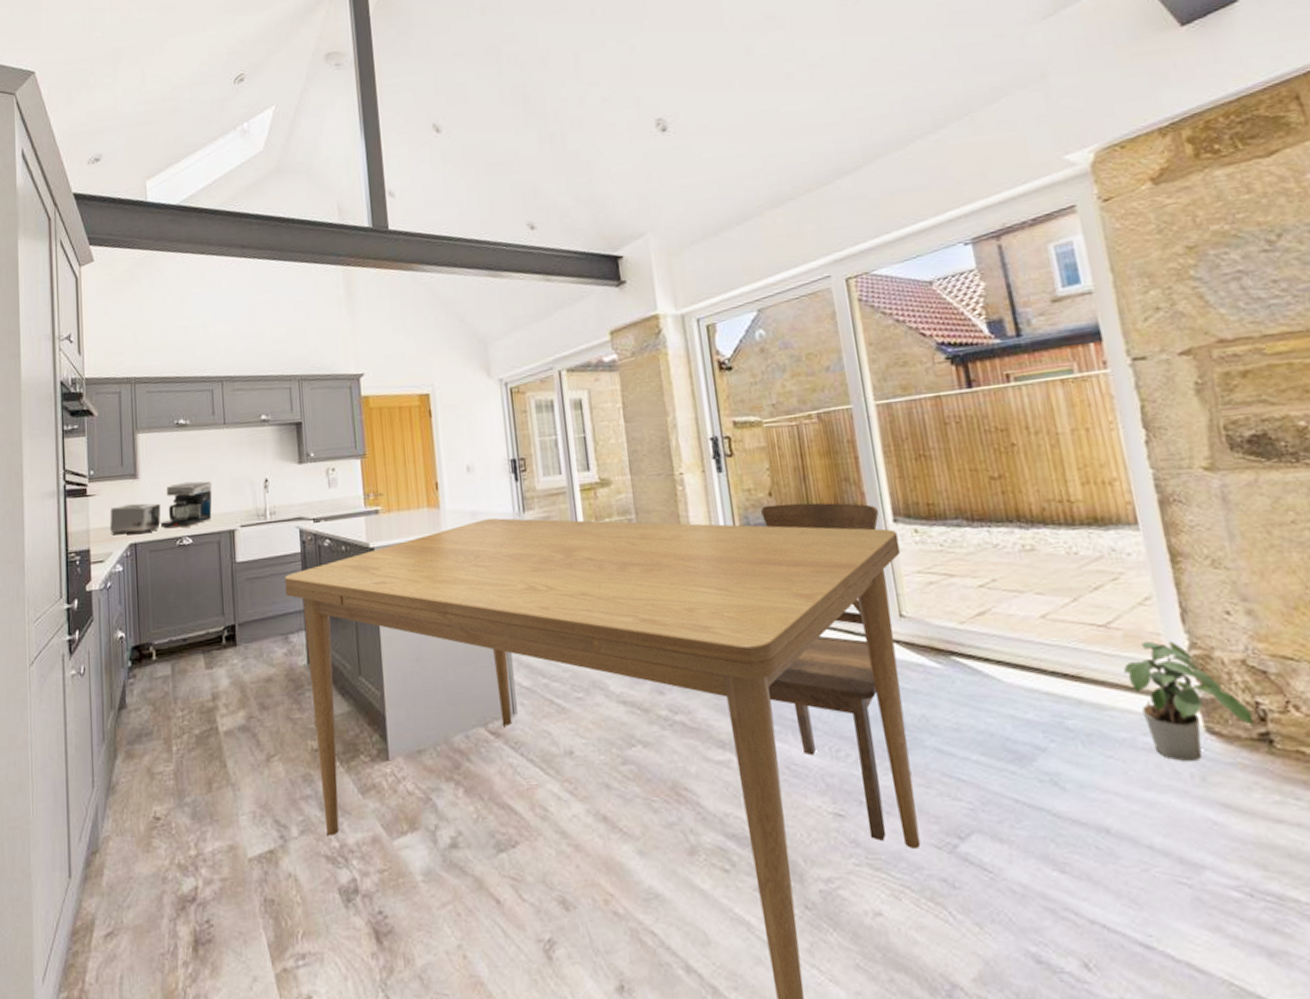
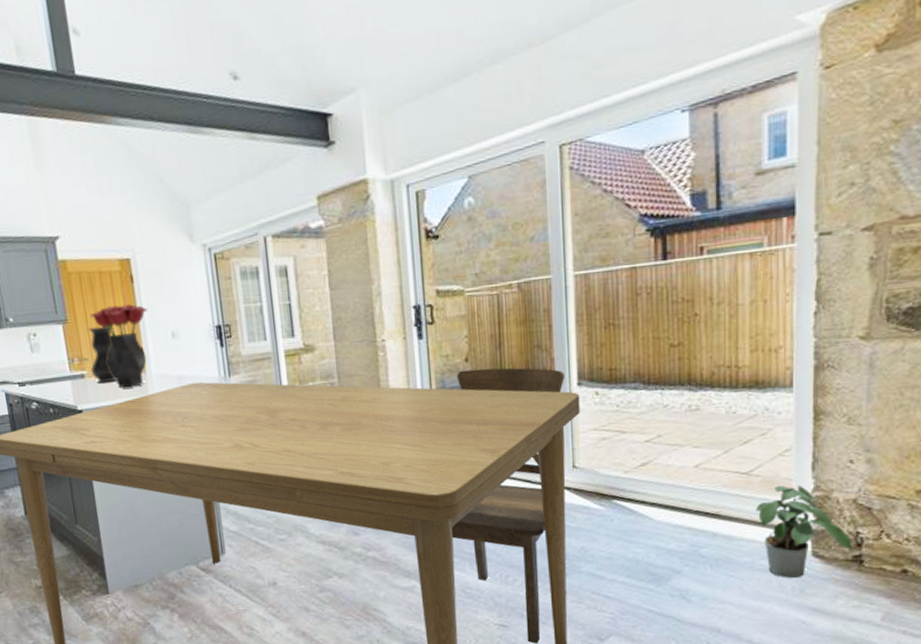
vase: none [385,460,411,519] -> present [88,326,117,383]
bouquet: none [388,438,445,524] -> present [90,304,149,387]

